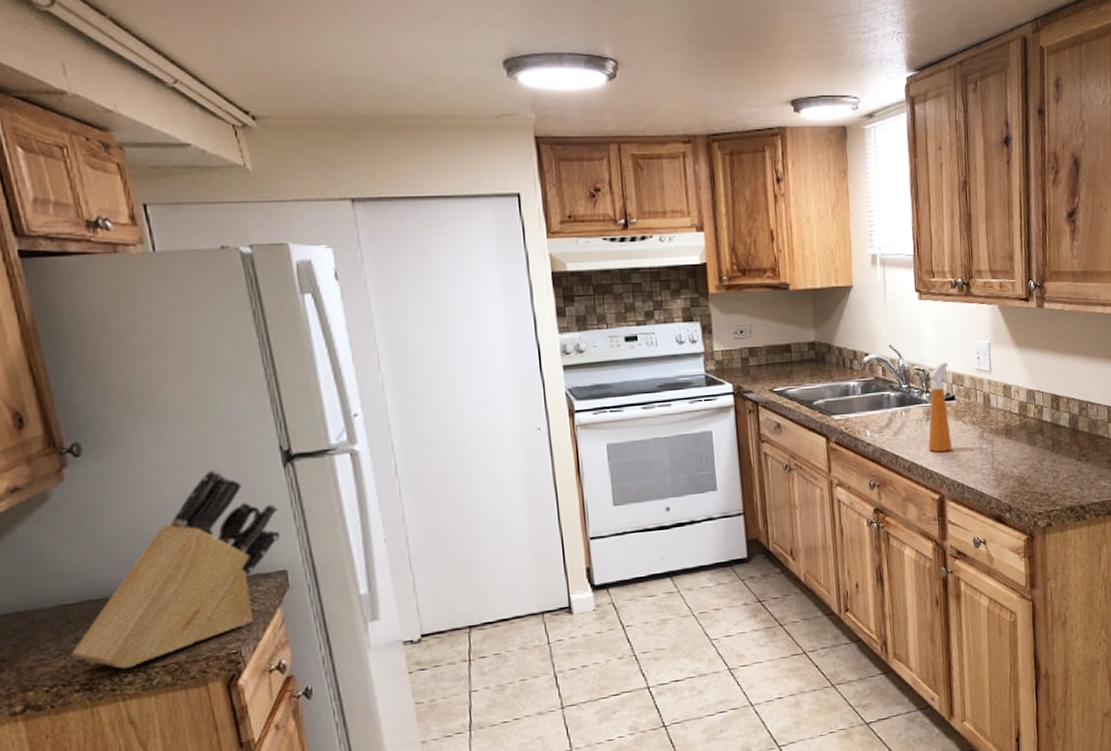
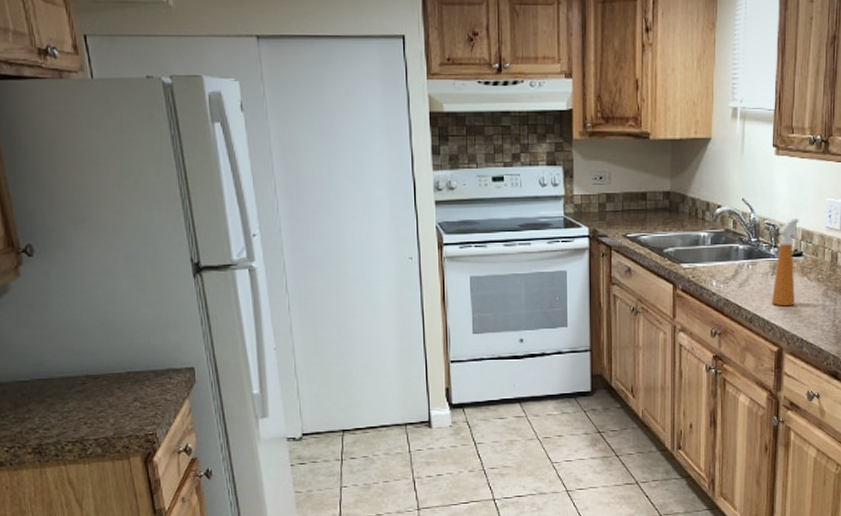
knife block: present [72,469,281,669] -> none [26,275,190,438]

